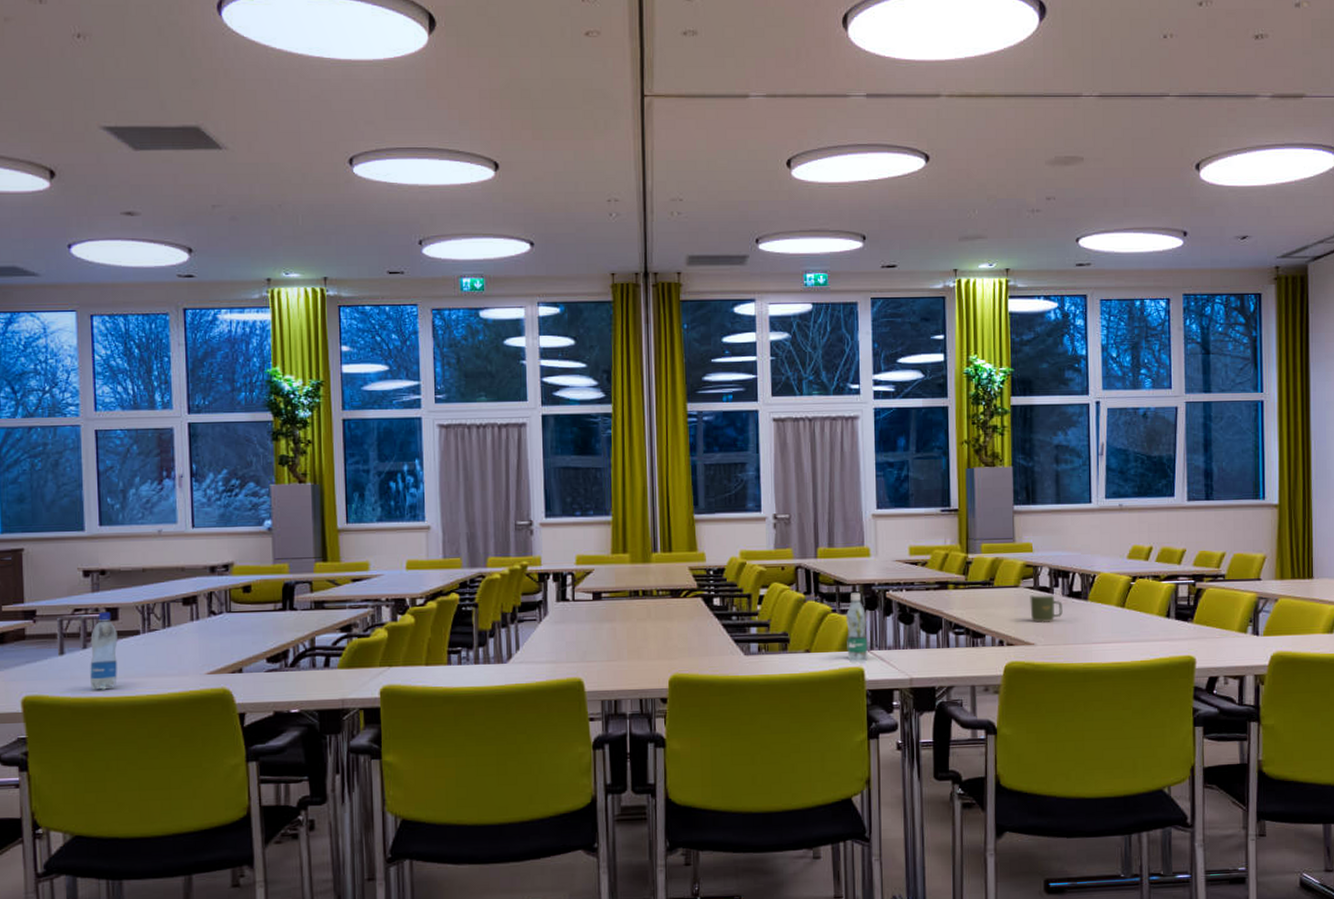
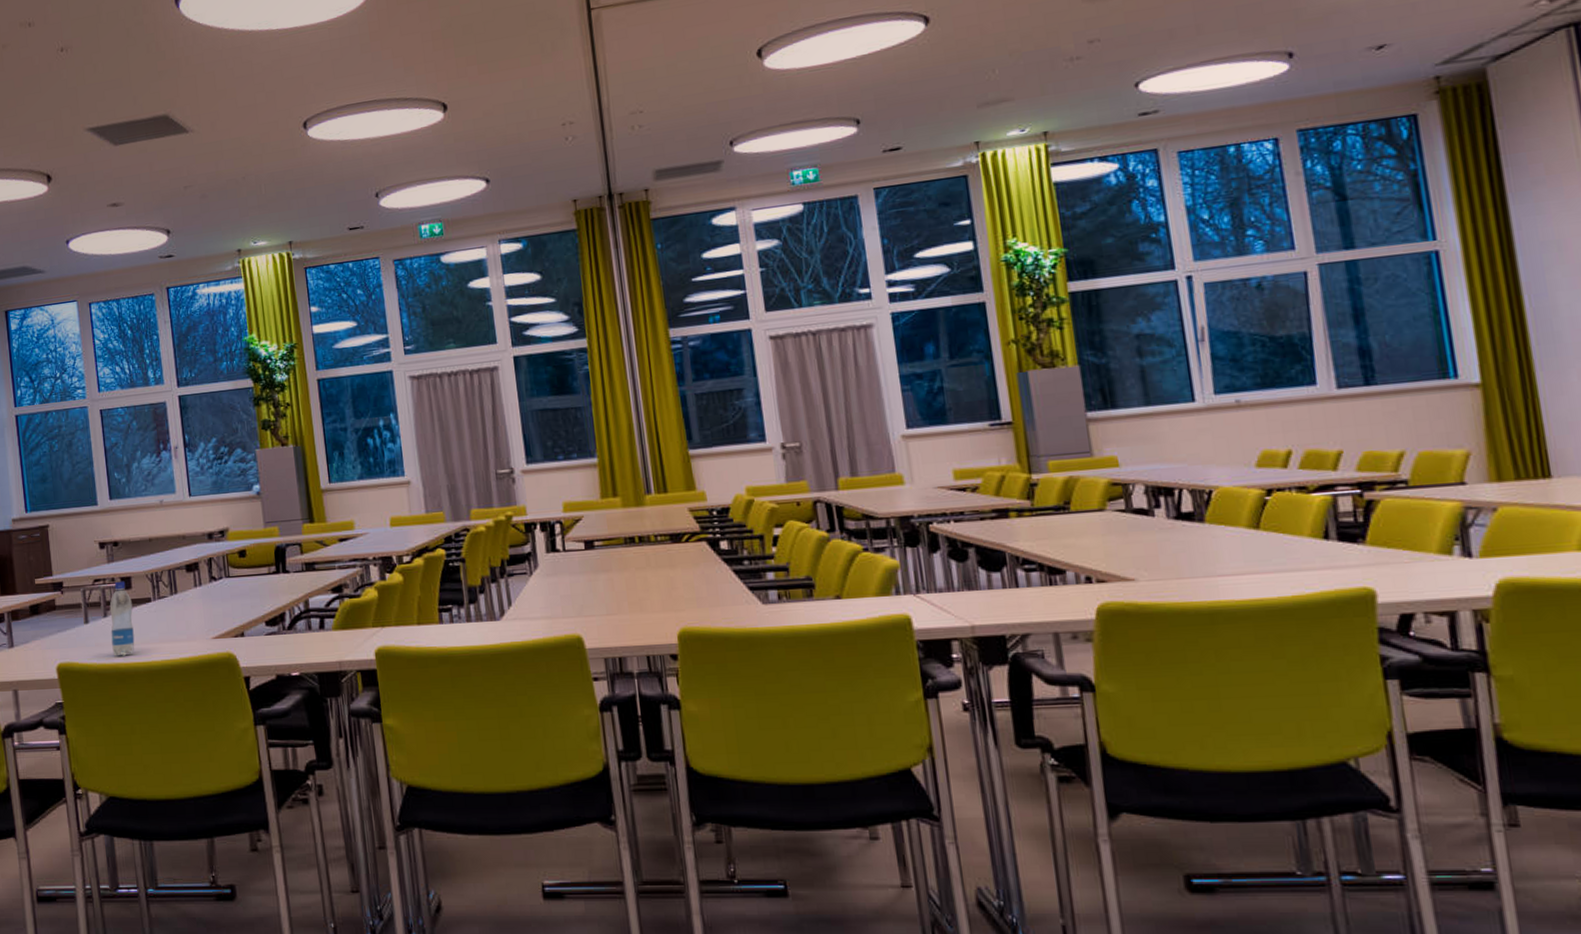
bottle: present [846,592,868,664] -> none [881,527,915,611]
mug: present [1030,594,1063,623] -> none [1121,517,1171,553]

